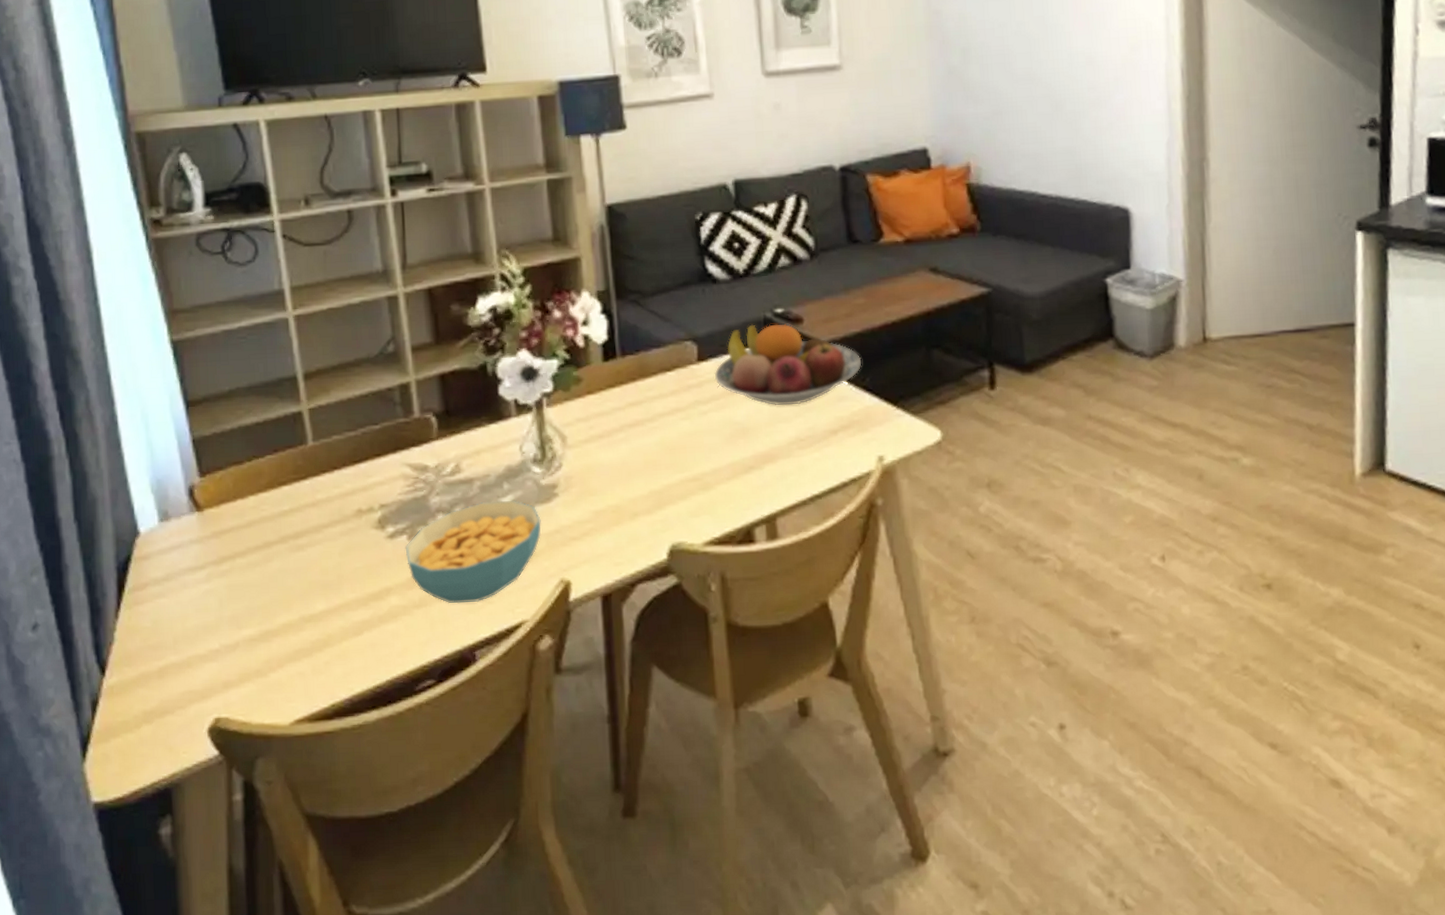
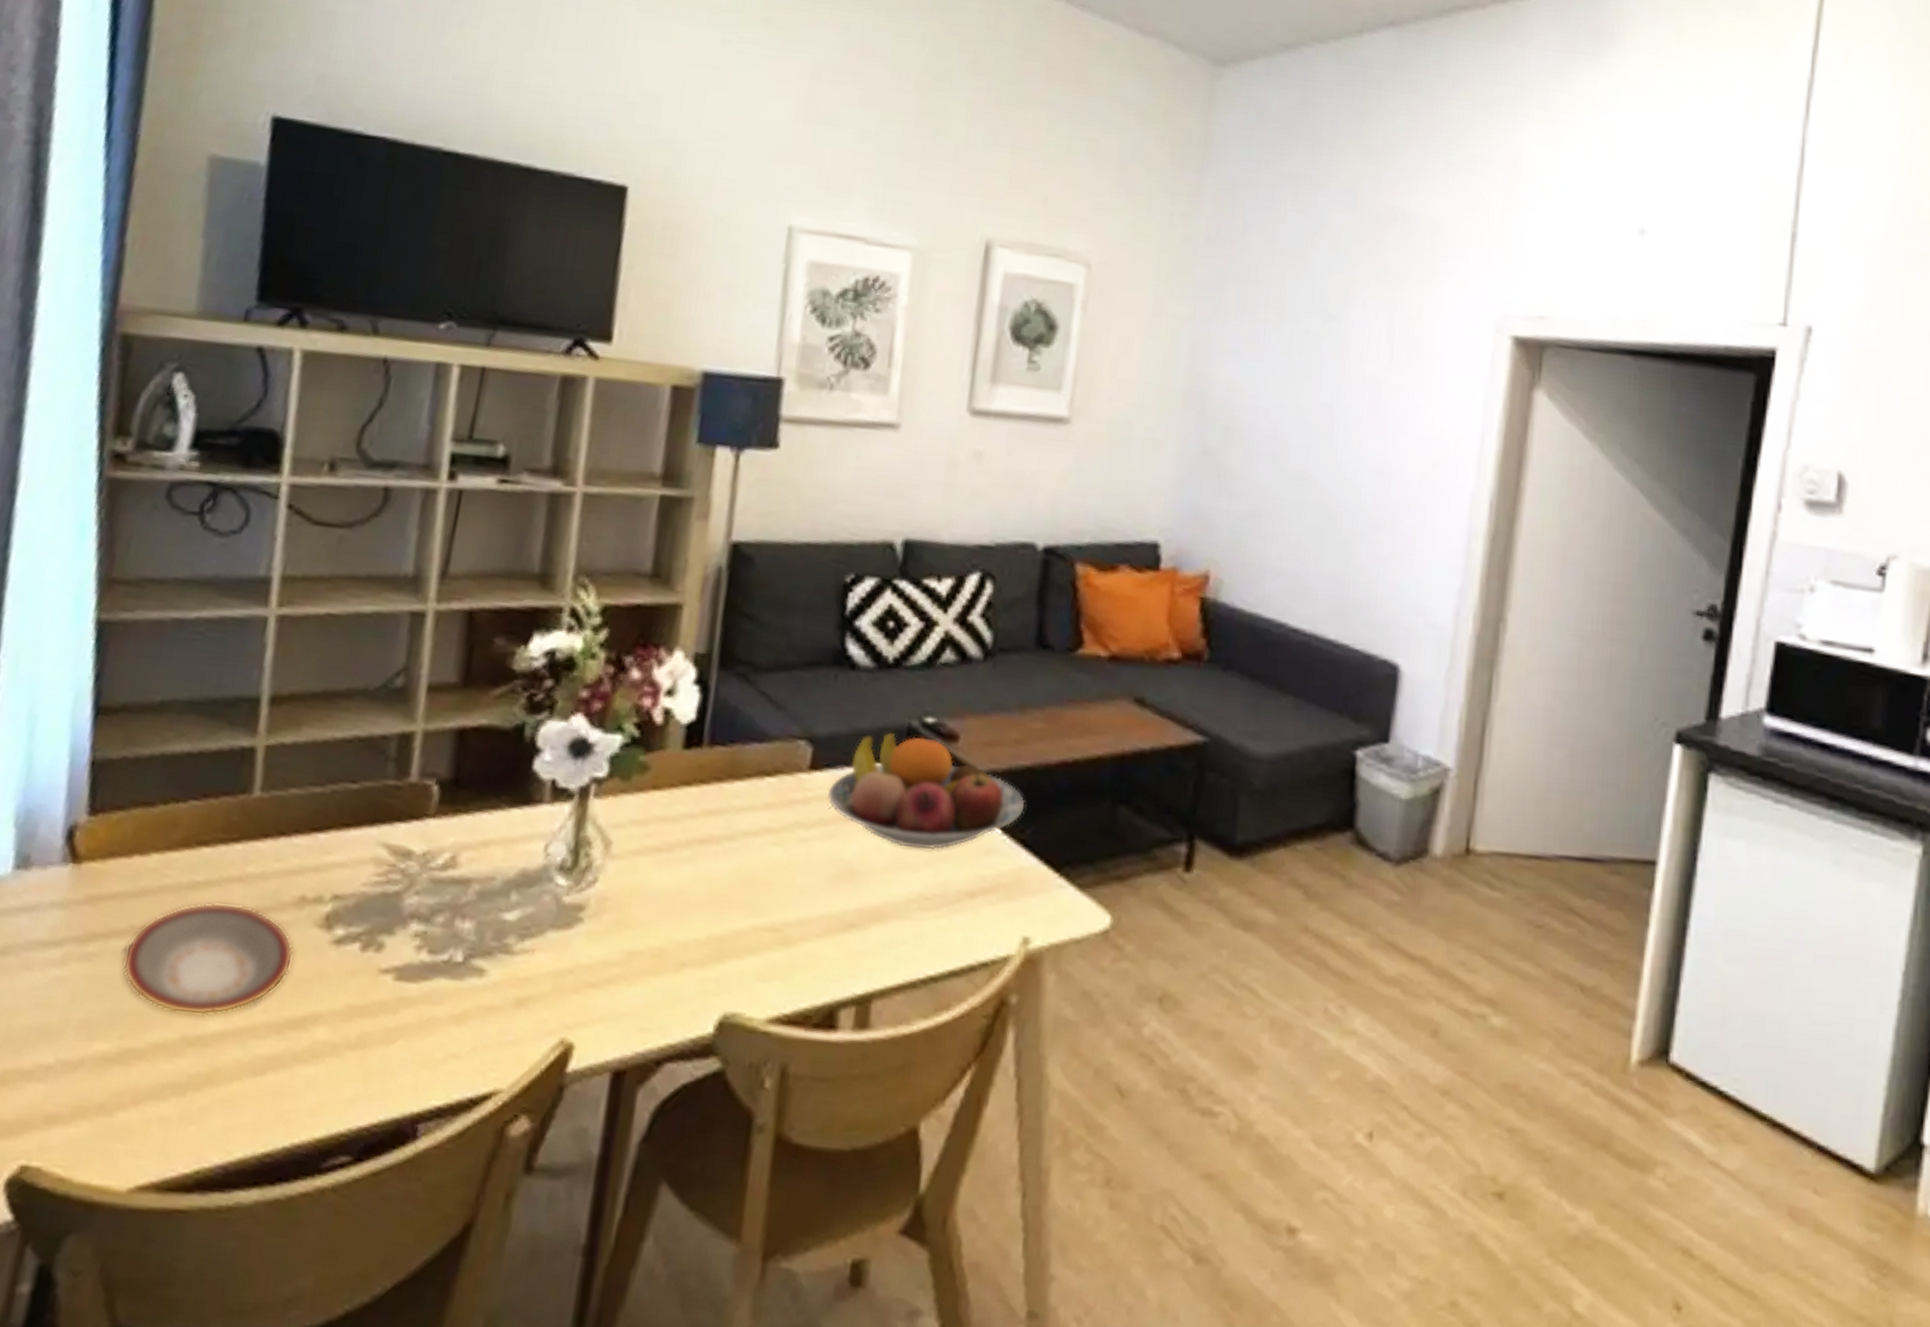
plate: none [248,521,363,602] -> present [122,902,294,1017]
cereal bowl: present [405,500,541,604] -> none [351,914,552,1055]

